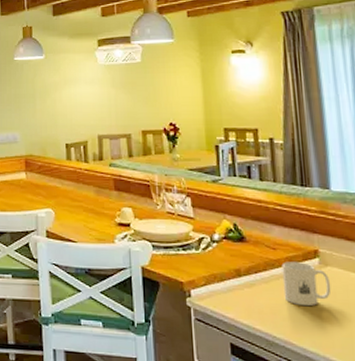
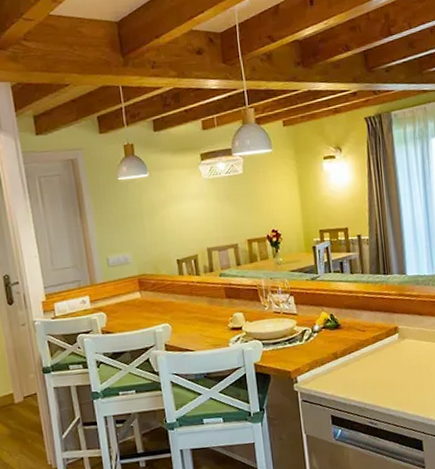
mug: present [281,262,332,307] -> none [369,338,408,375]

